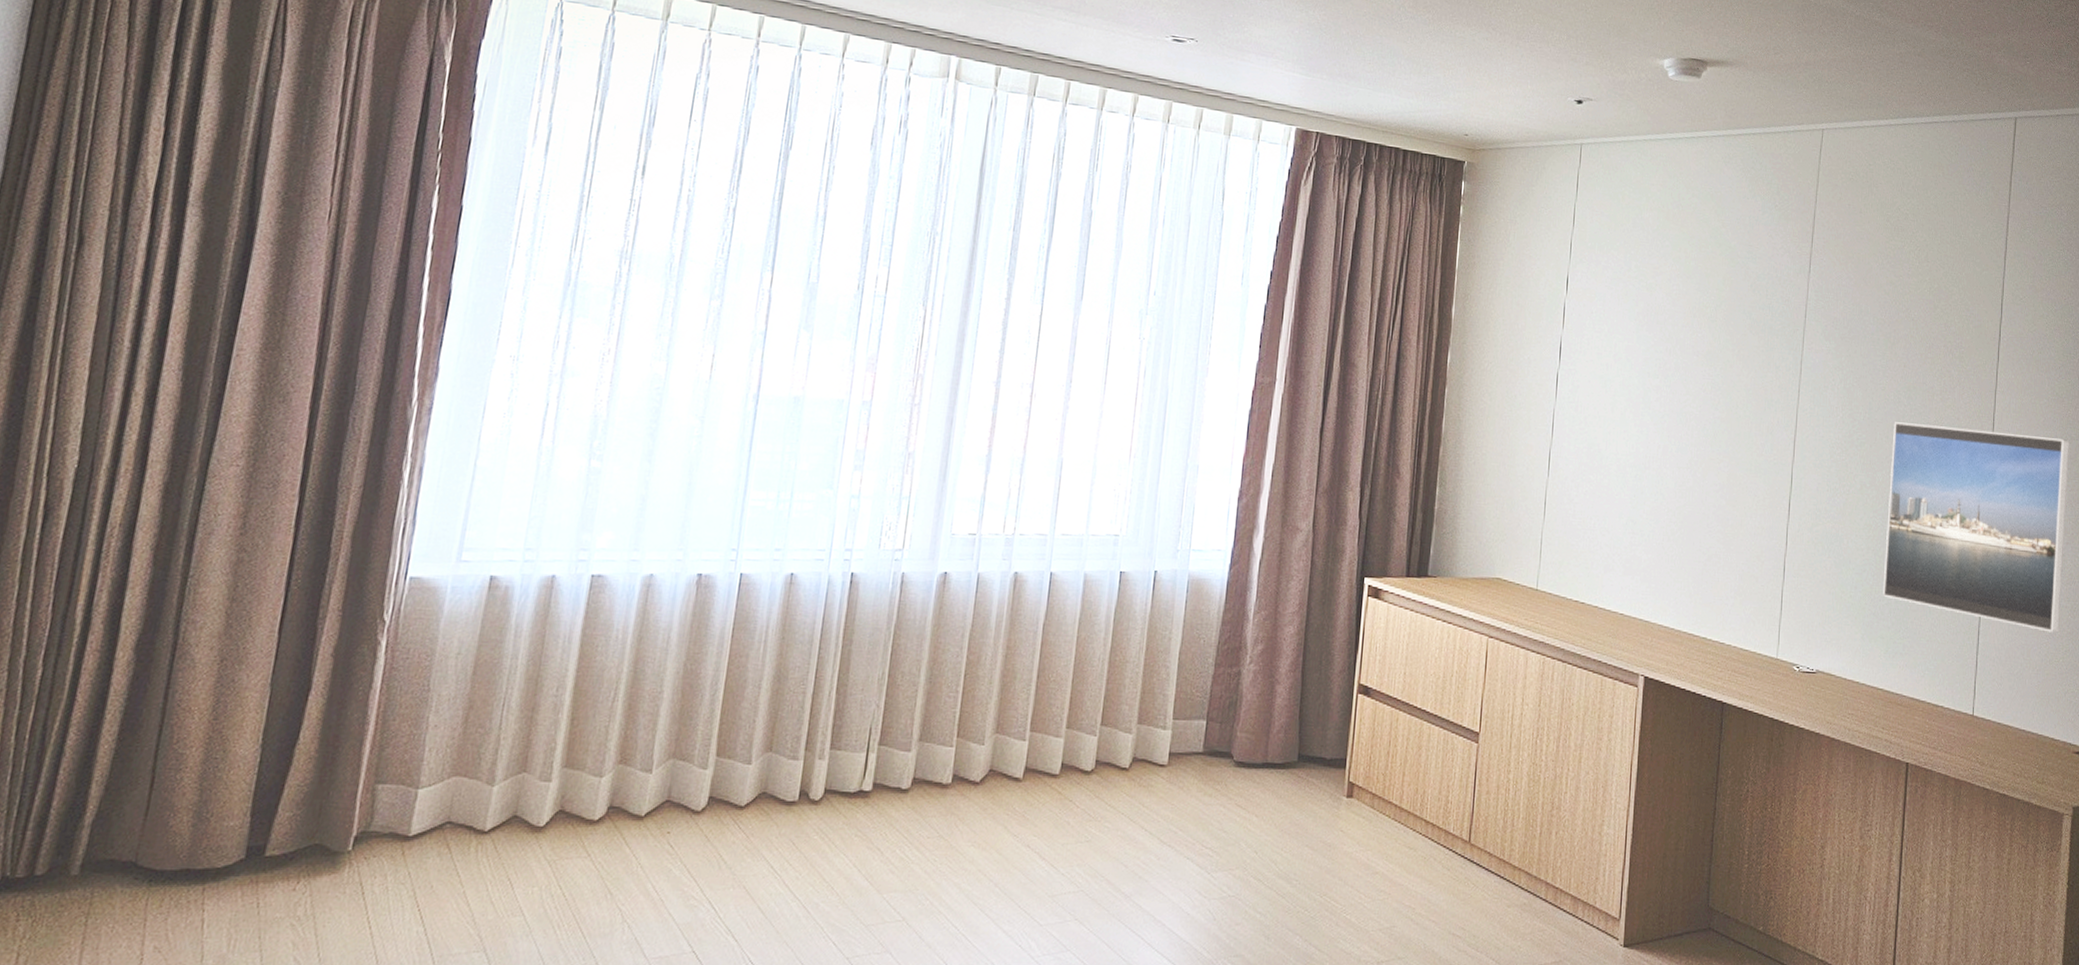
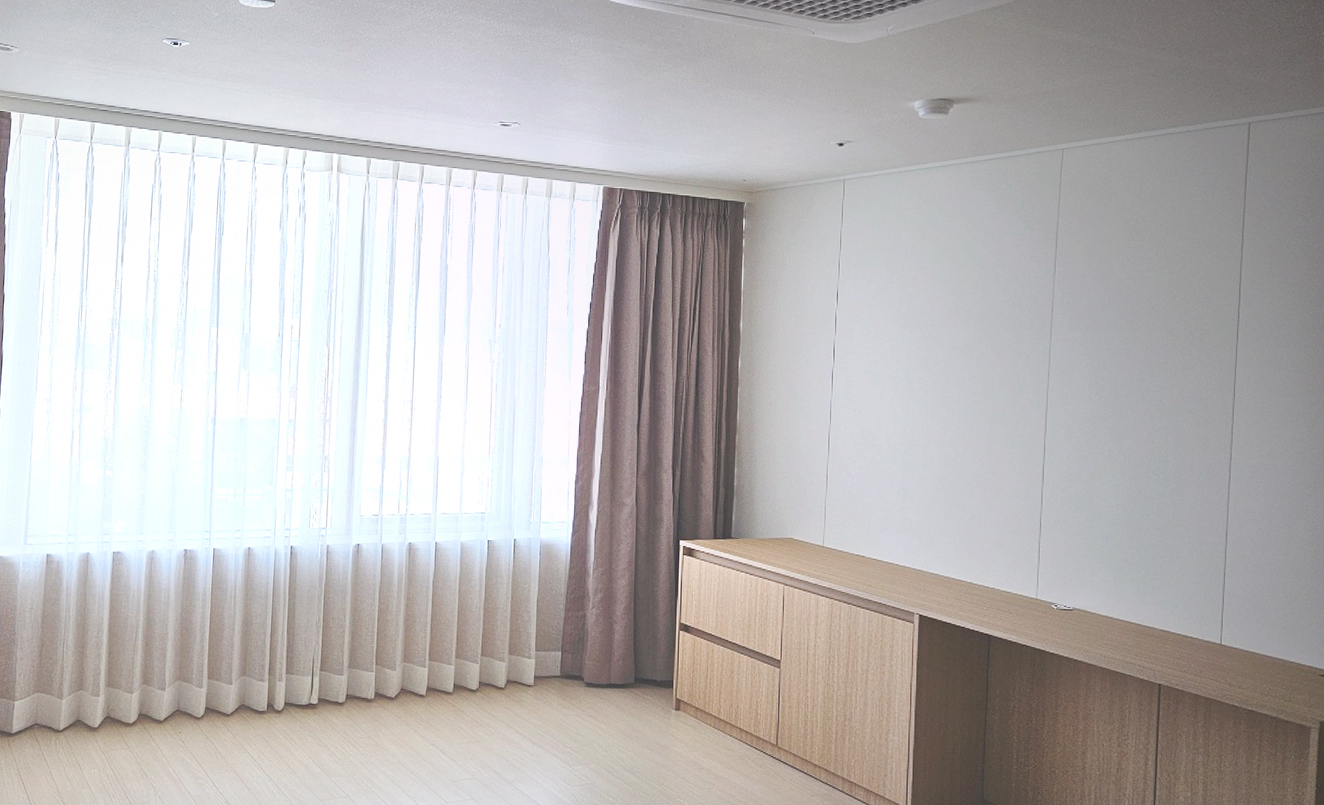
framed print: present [1882,422,2069,633] -> none [1132,397,1309,573]

